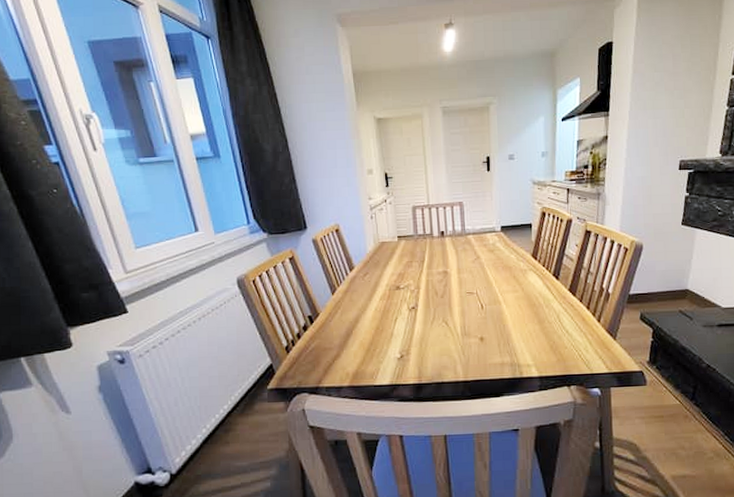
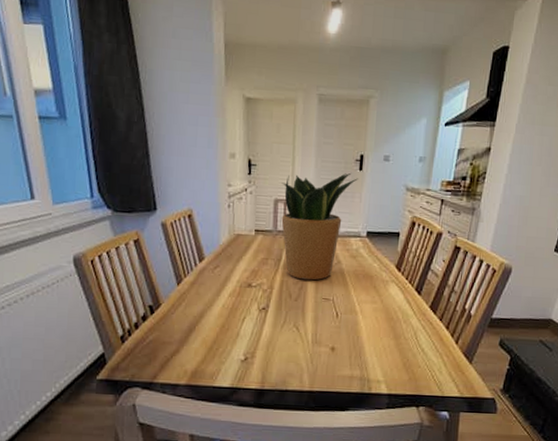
potted plant: none [417,174,488,278] -> present [281,172,359,281]

